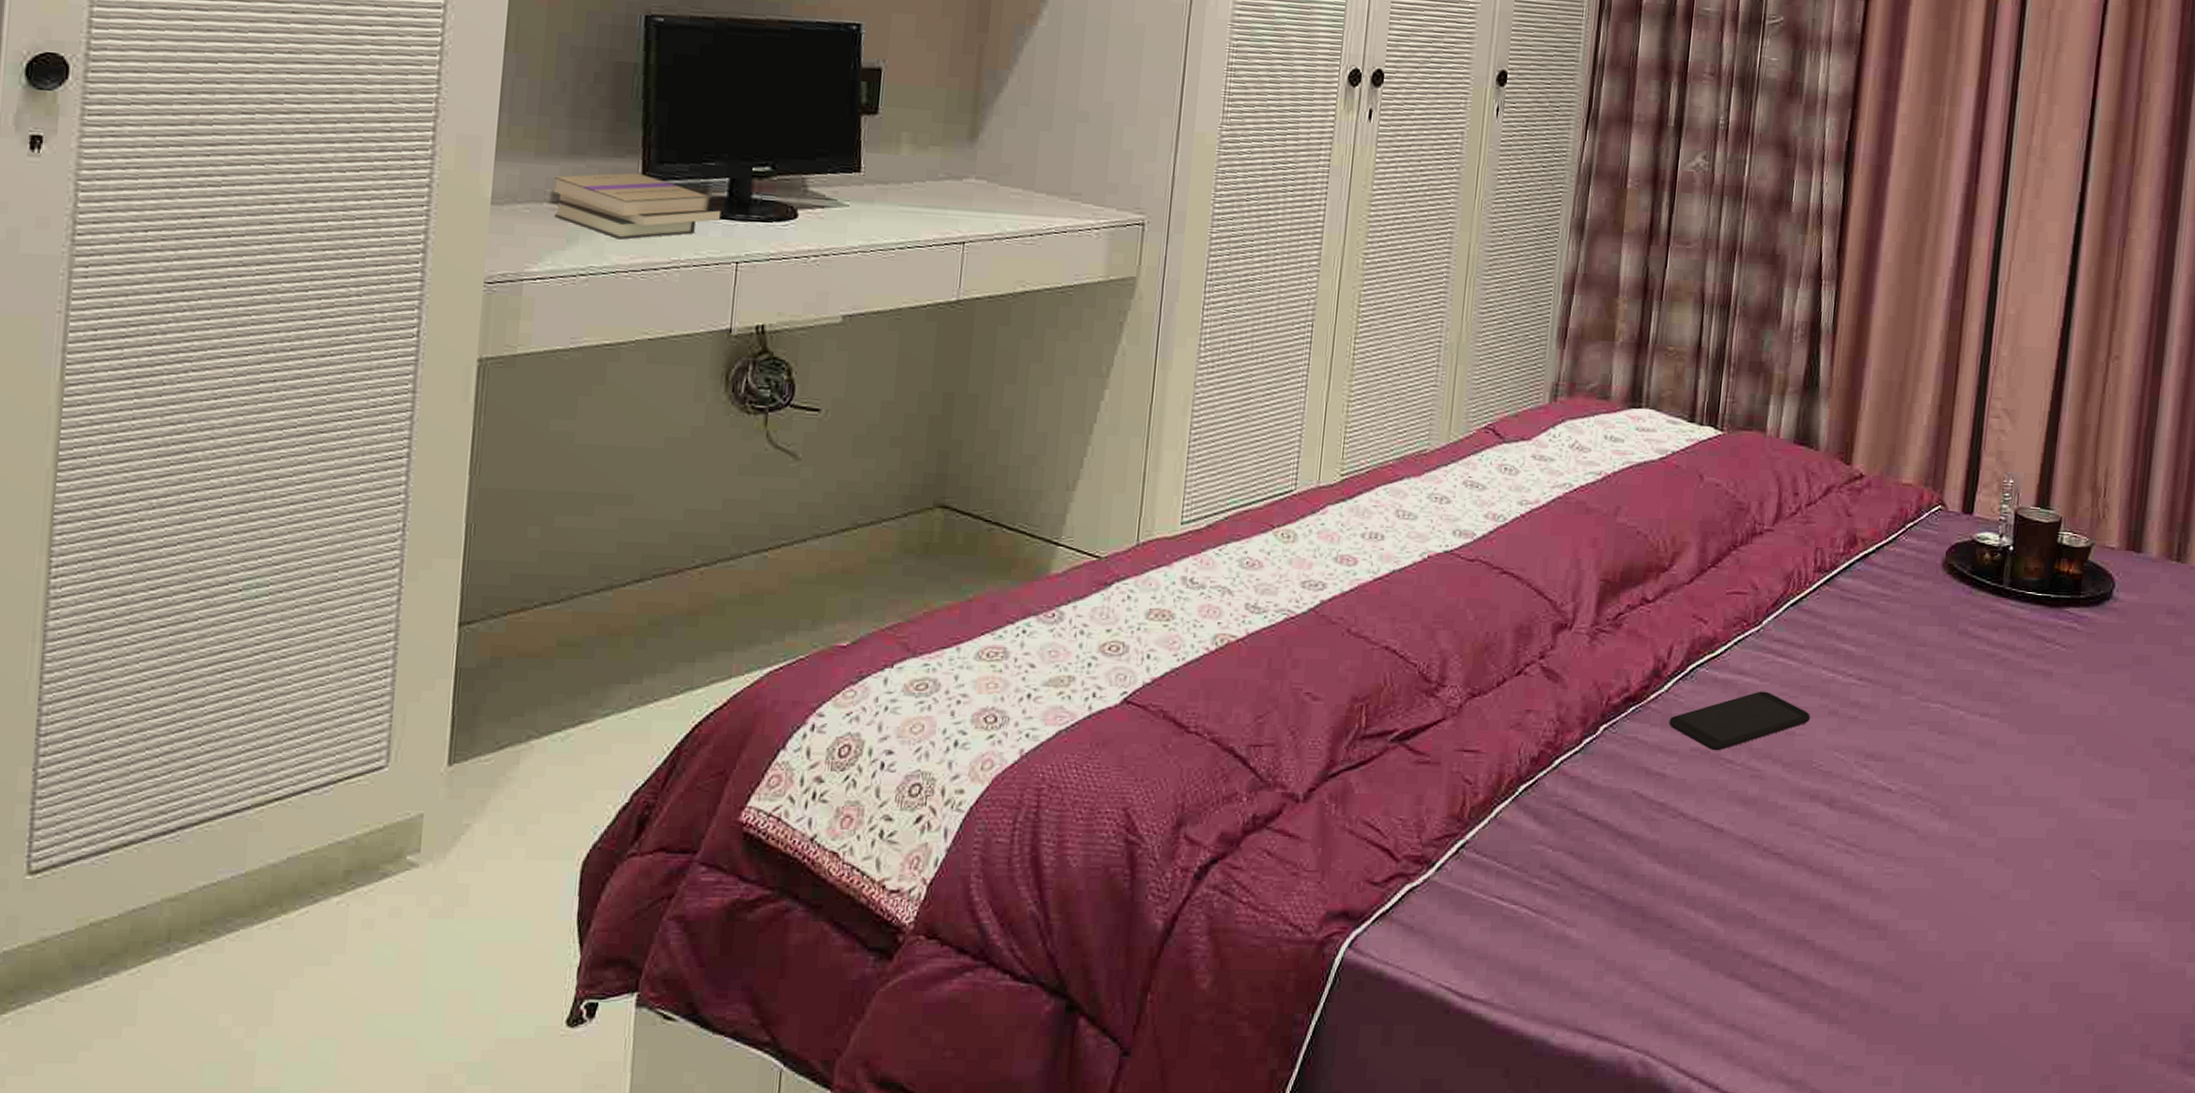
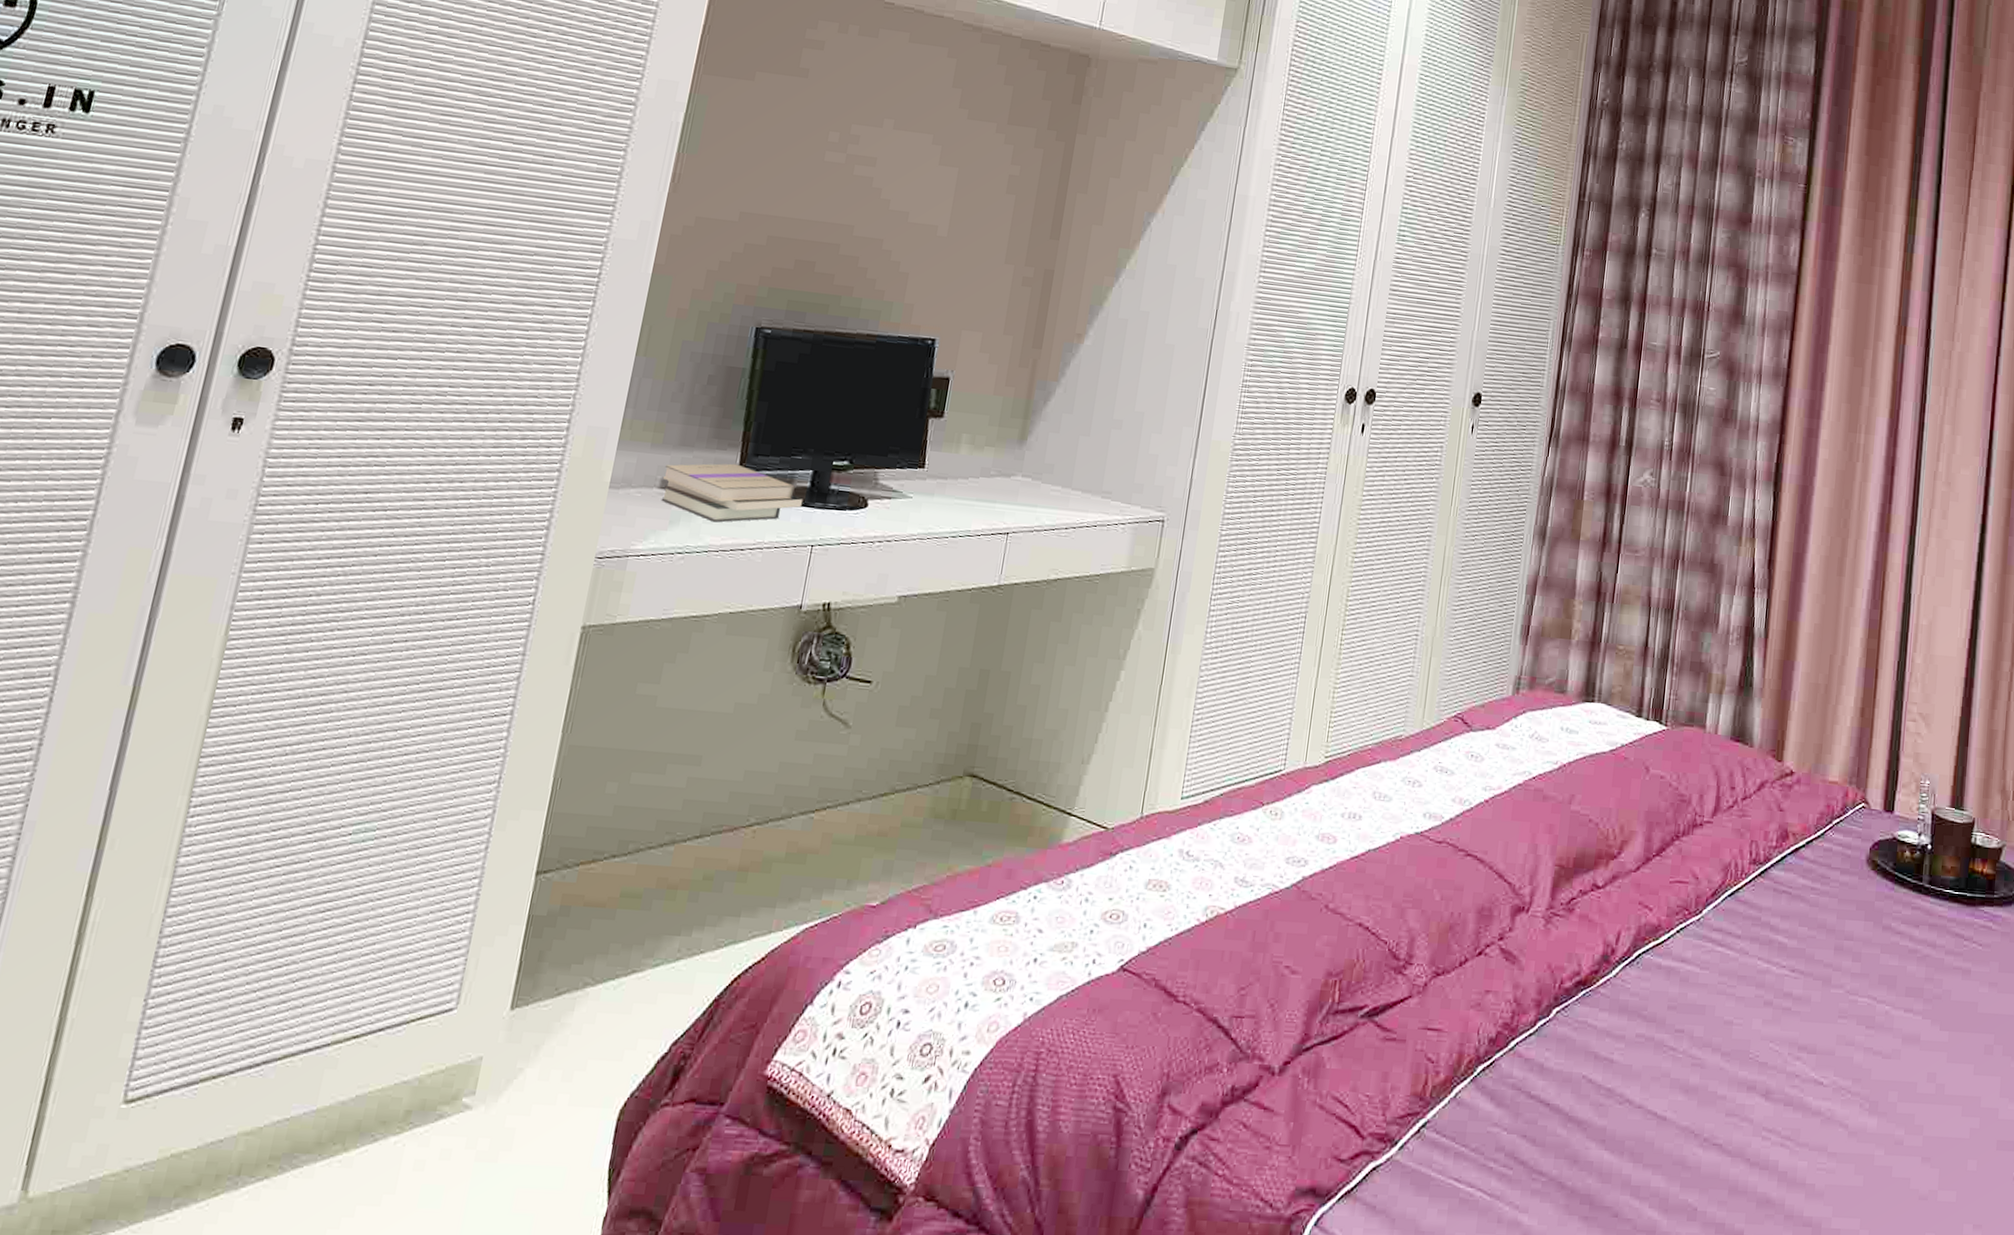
mobile phone: present [1668,691,1811,751] -> none [1616,979,1748,1038]

